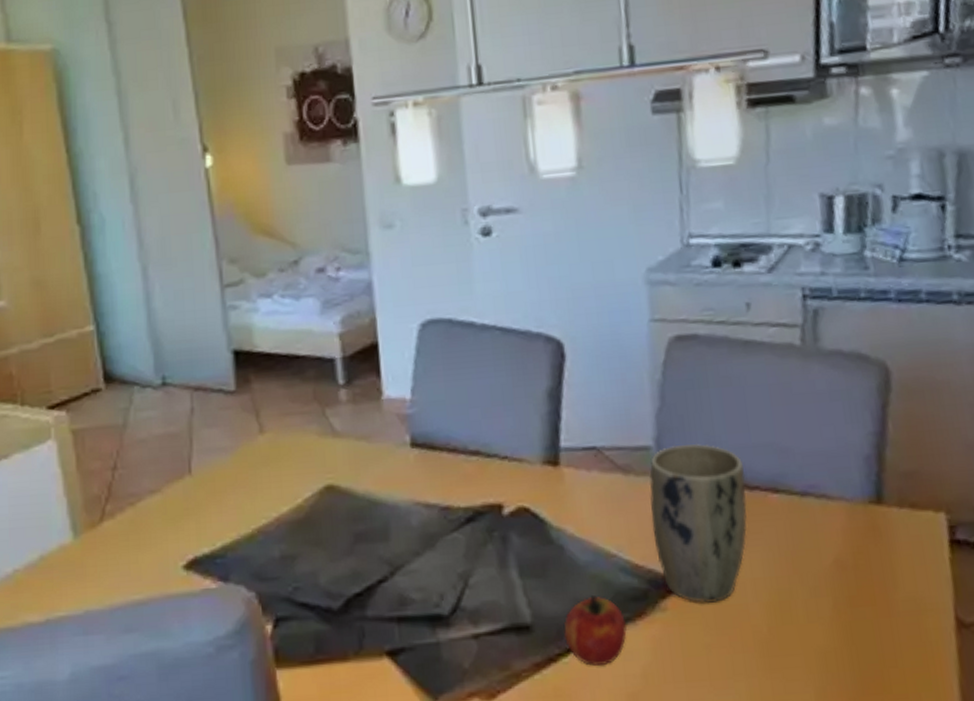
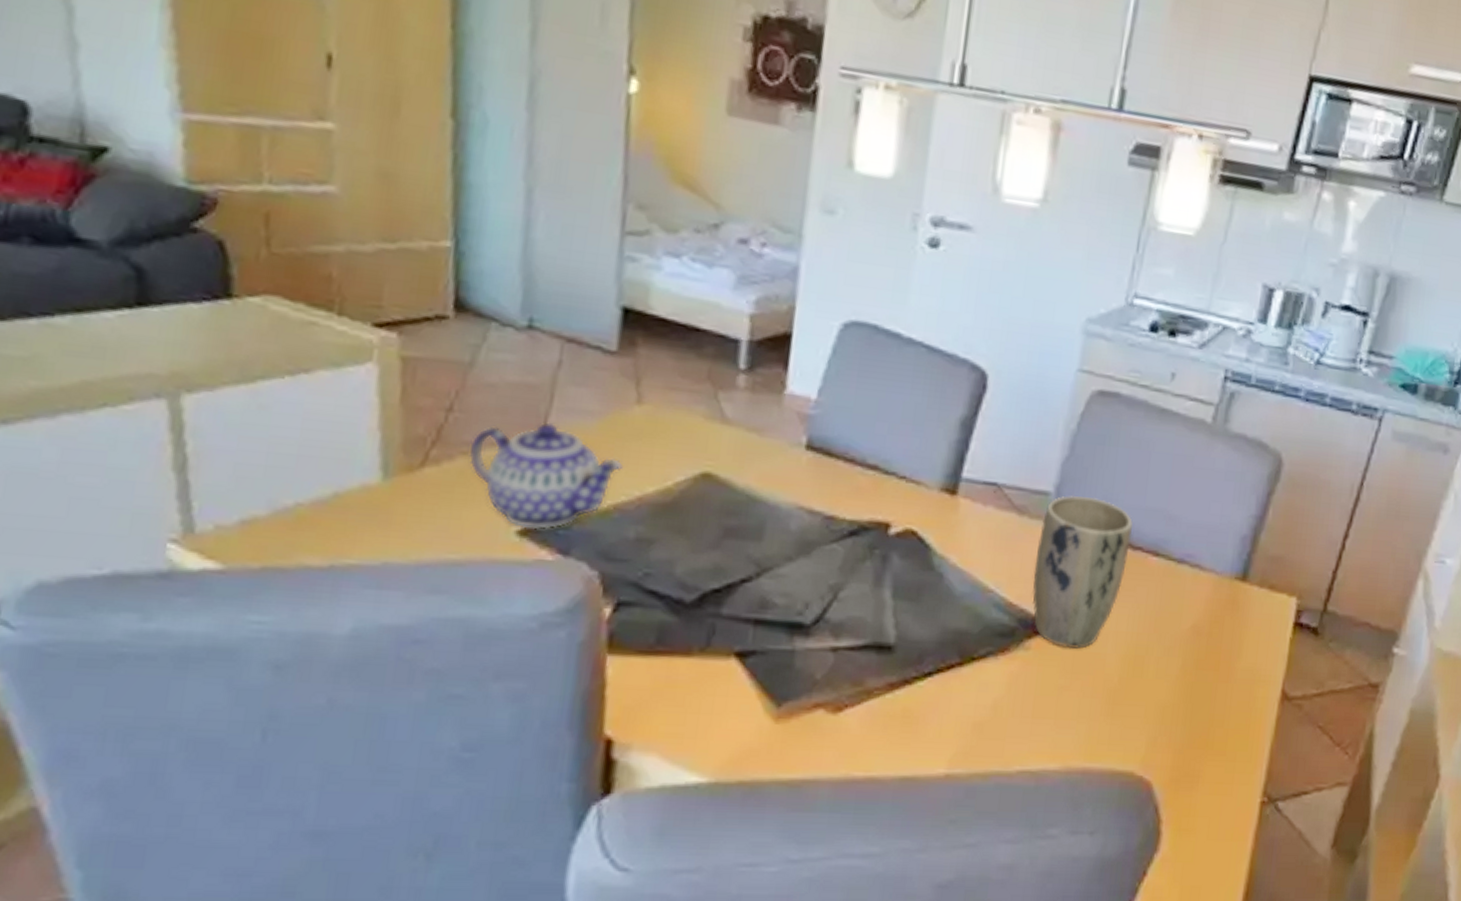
teapot: none [134,464,259,562] -> present [468,422,624,529]
fruit: present [564,596,627,666] -> none [924,626,989,693]

